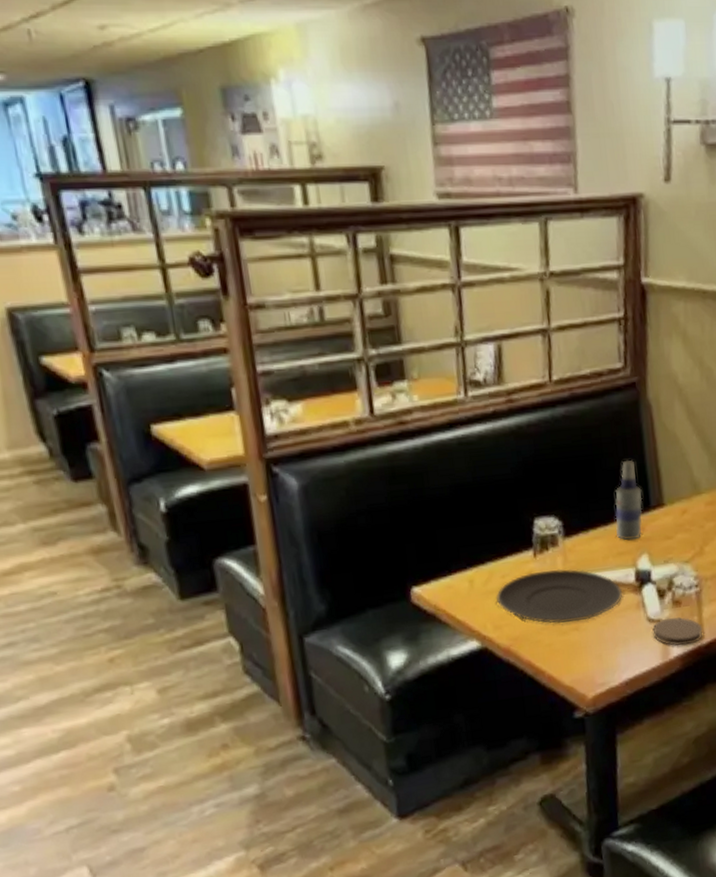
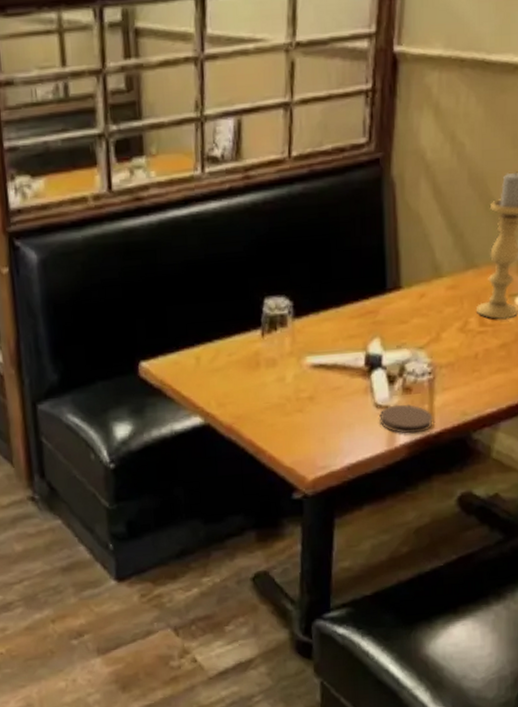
plate: present [495,569,623,624] -> none [221,349,351,404]
spray bottle: present [615,460,643,541] -> none [347,241,379,324]

